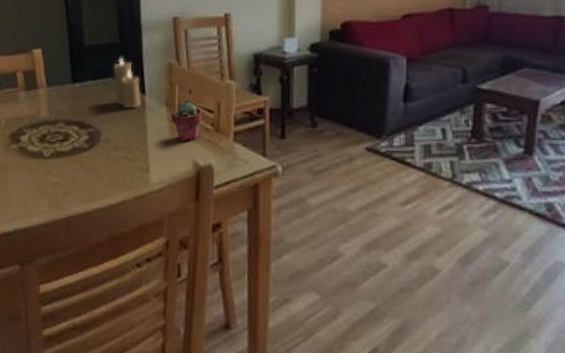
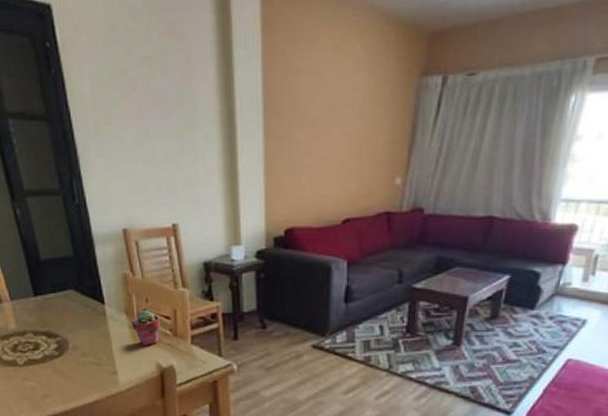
candle: present [113,57,141,109] -> none [71,270,102,319]

